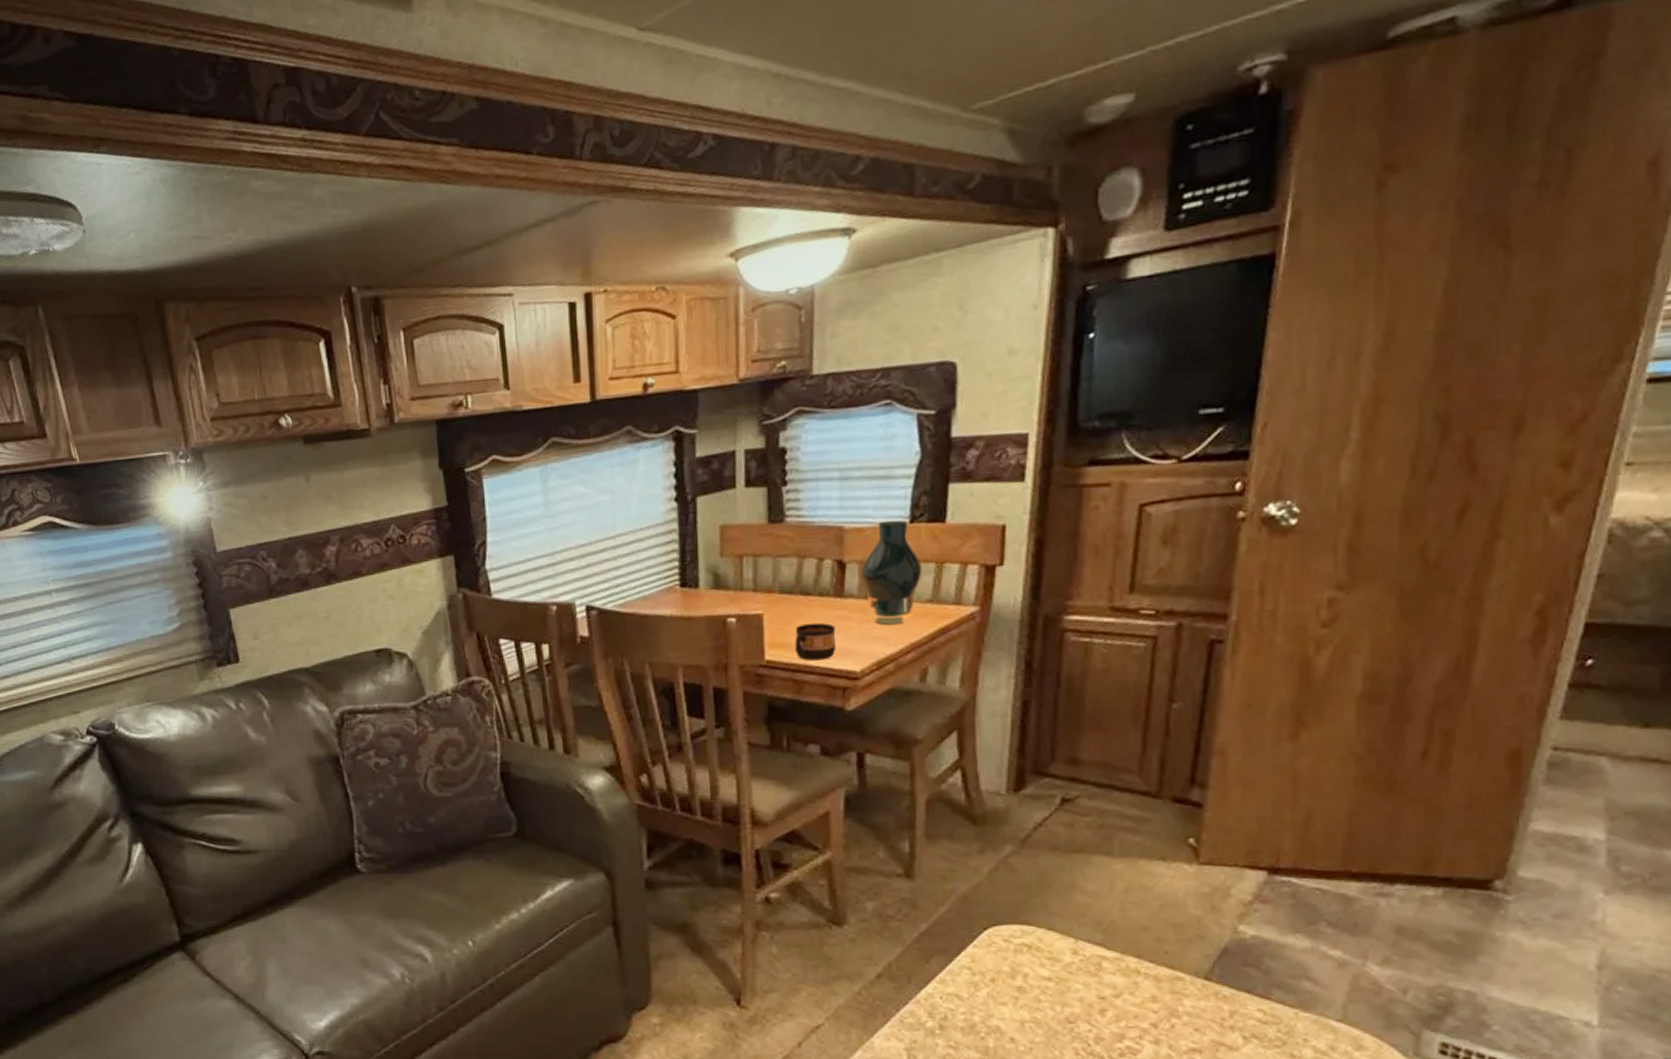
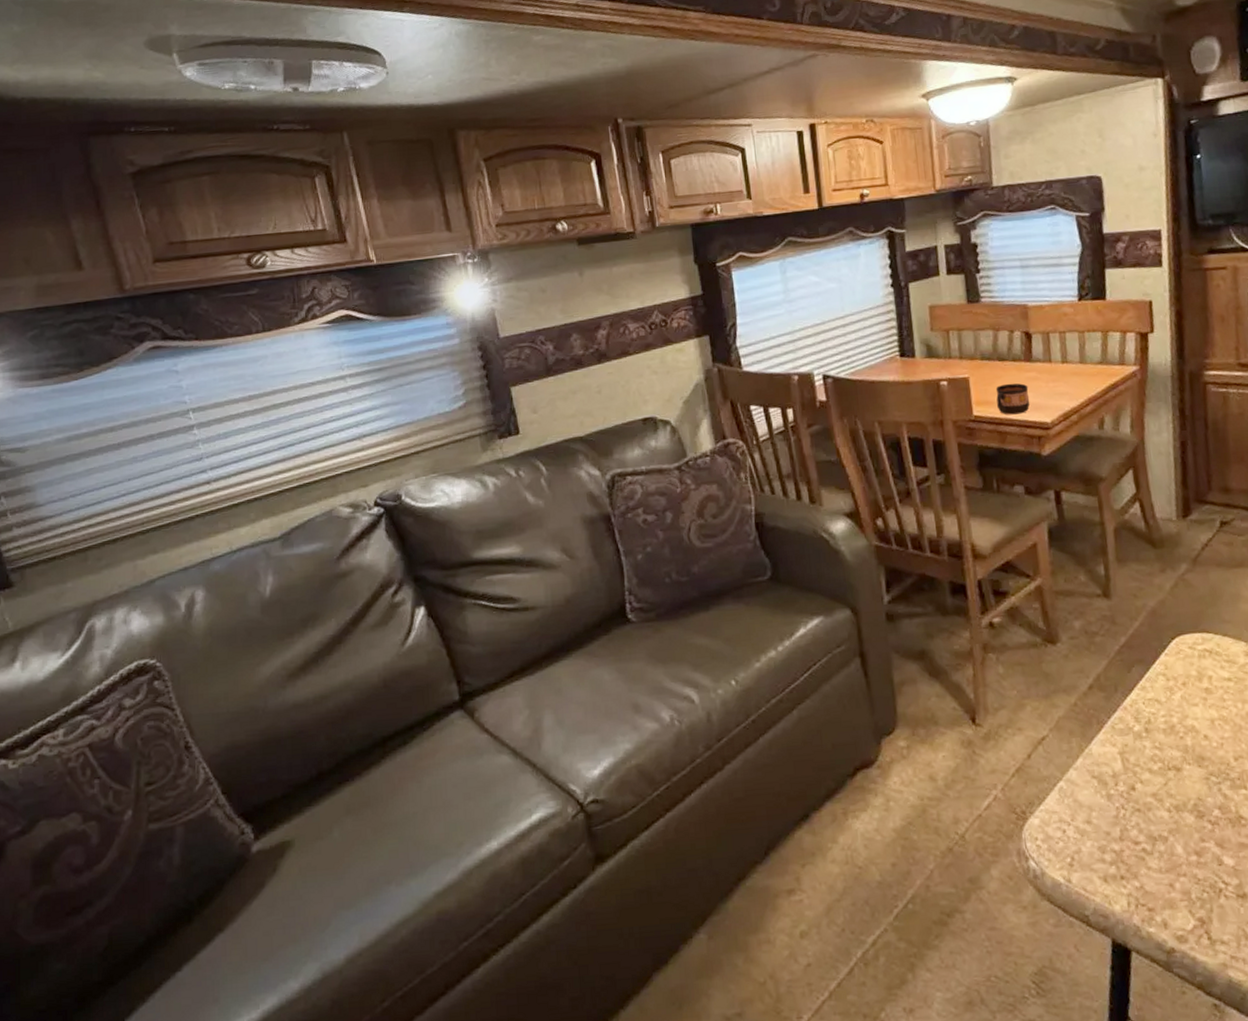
vase: present [861,520,923,626] -> none [1044,298,1092,384]

